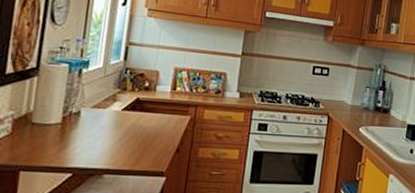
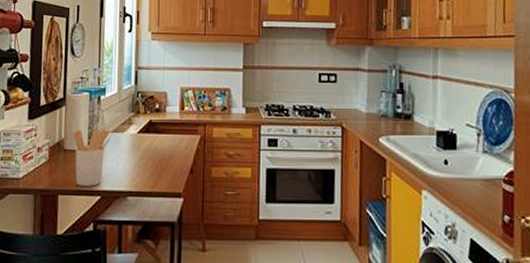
utensil holder: none [43,102,91,163] -> present [73,128,110,186]

